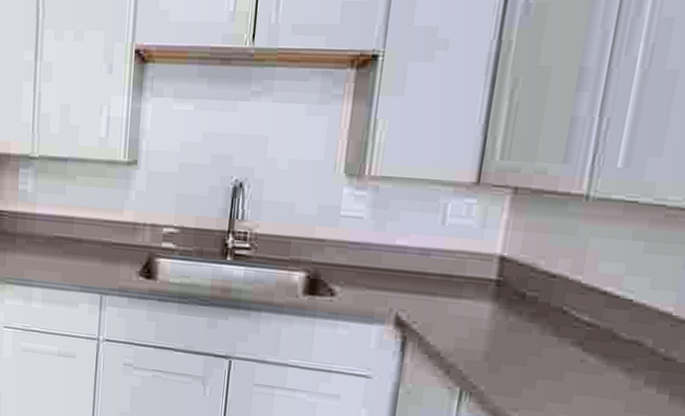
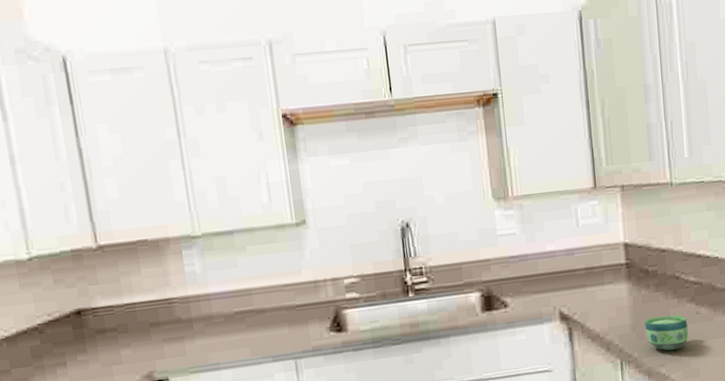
cup: none [502,351,565,396] -> present [645,314,689,351]

